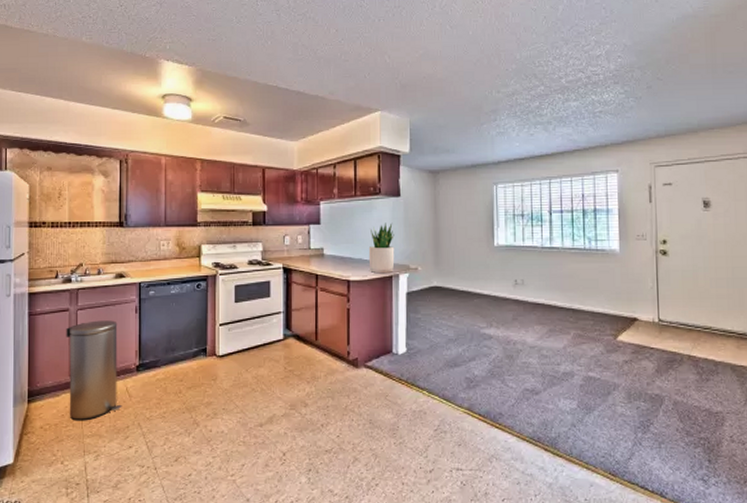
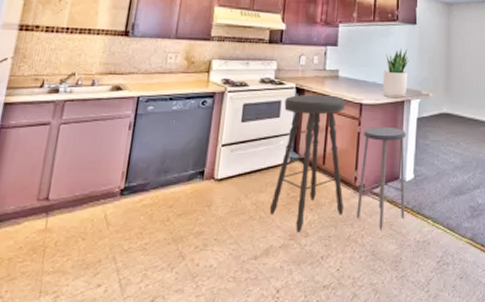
pedal bin: present [66,320,122,421] -> none [29,136,106,254]
music stool: none [270,273,338,403] -> present [270,94,346,233]
bar stool: none [351,302,400,401] -> present [356,126,407,230]

